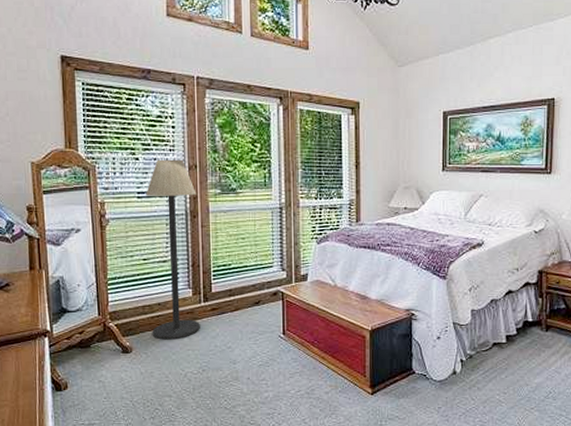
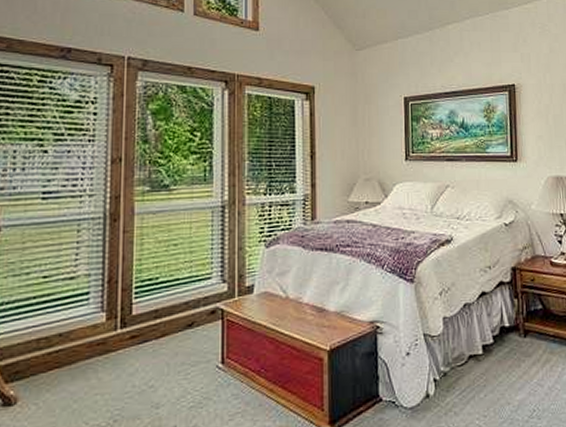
floor lamp: present [146,159,200,340] -> none [47,151,119,384]

